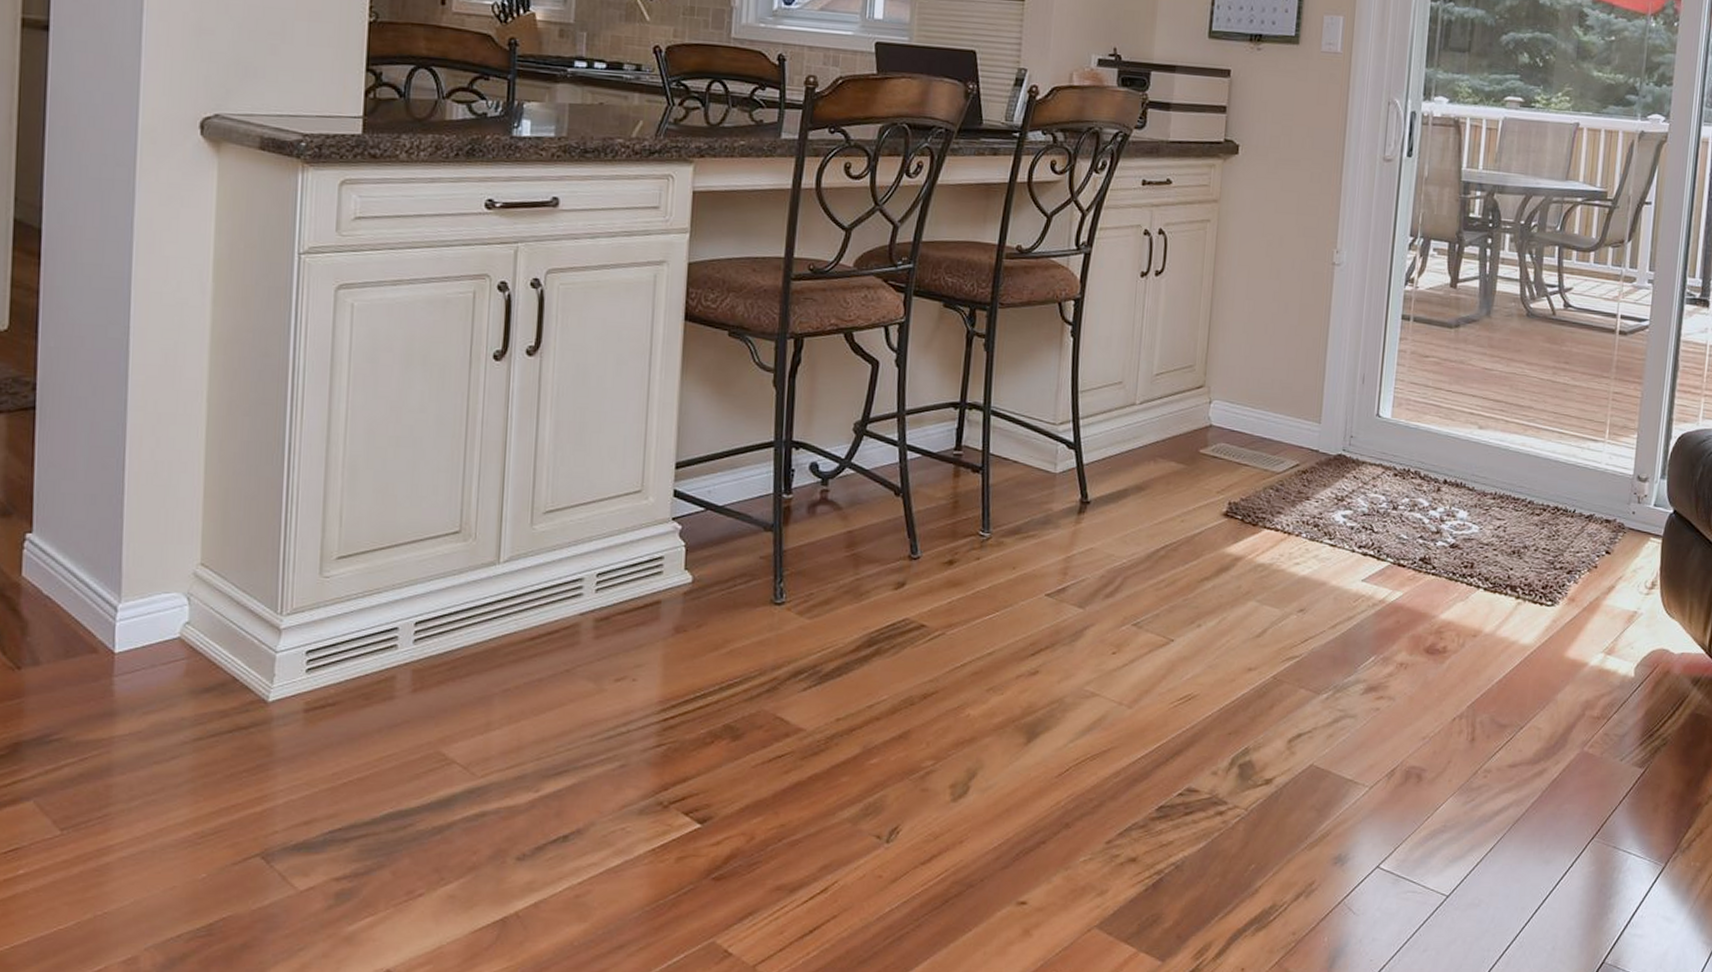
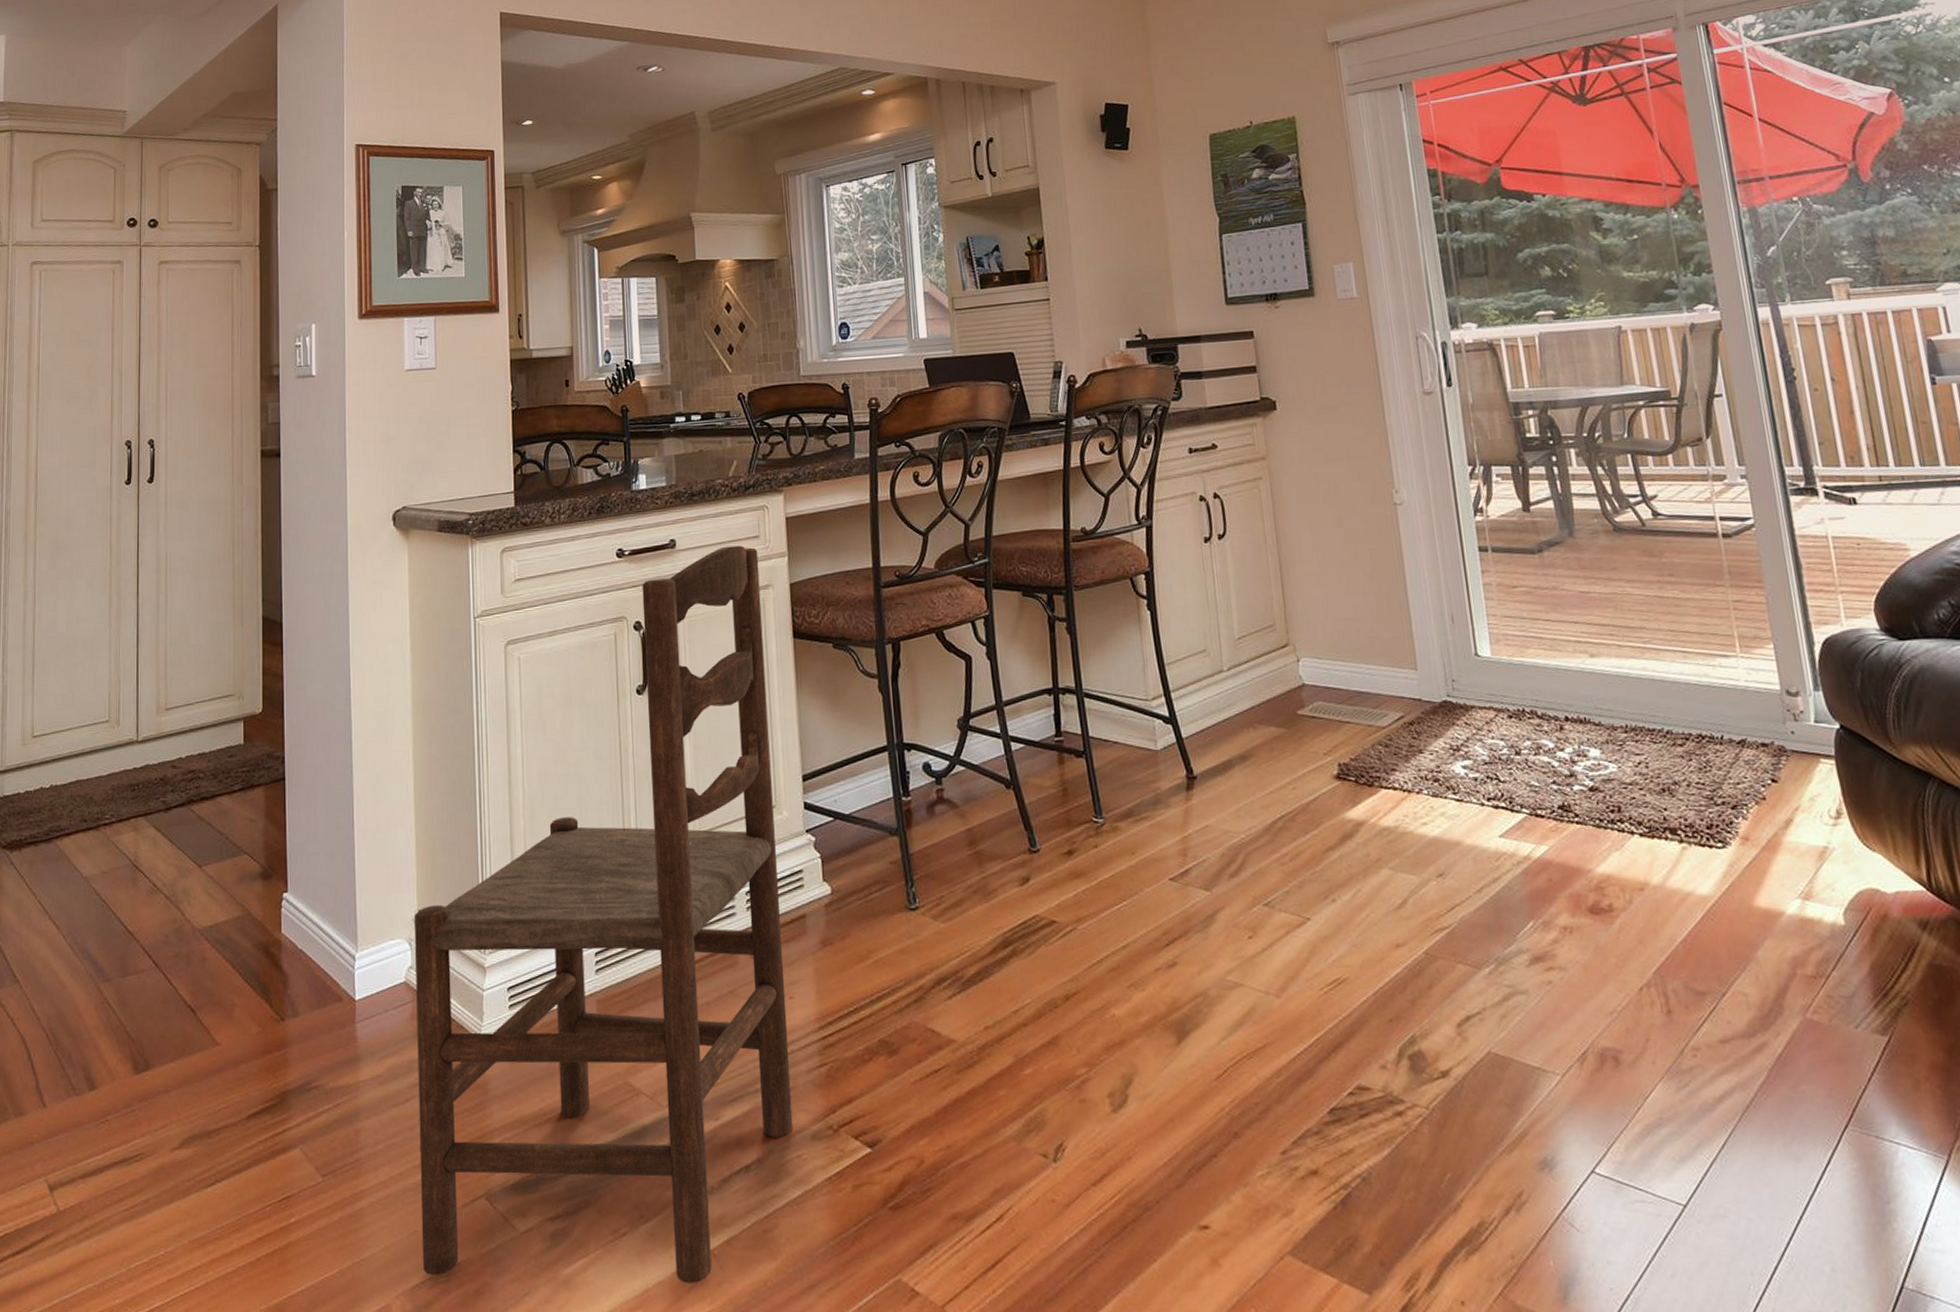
dining chair: none [180,213,656,942] -> present [413,545,793,1284]

